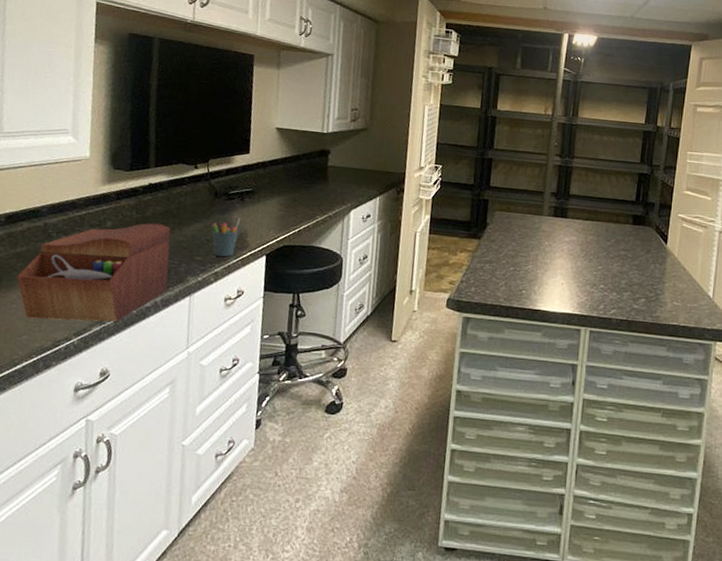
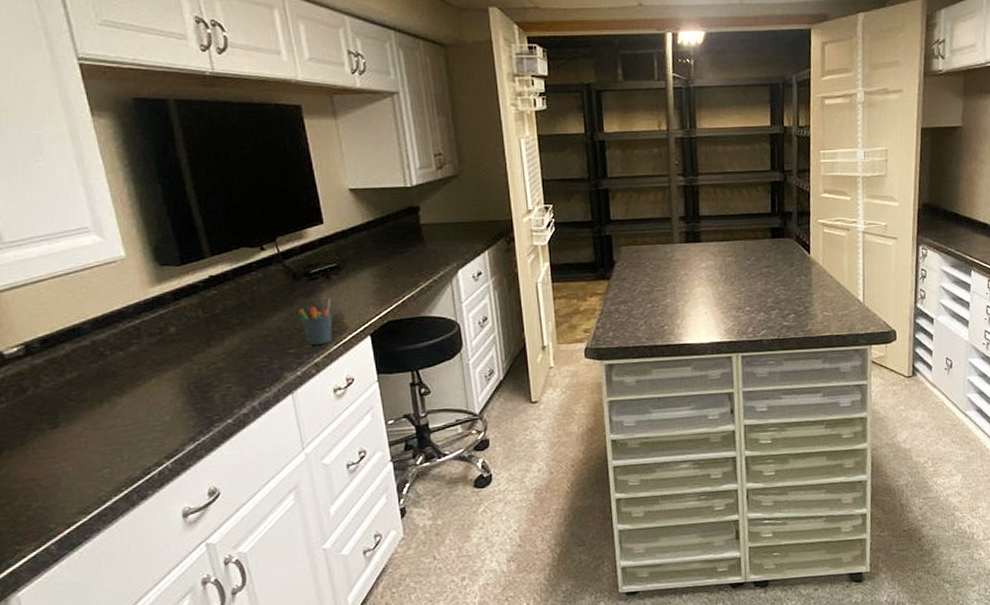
sewing box: present [16,223,171,322] -> none [75,319,263,450]

